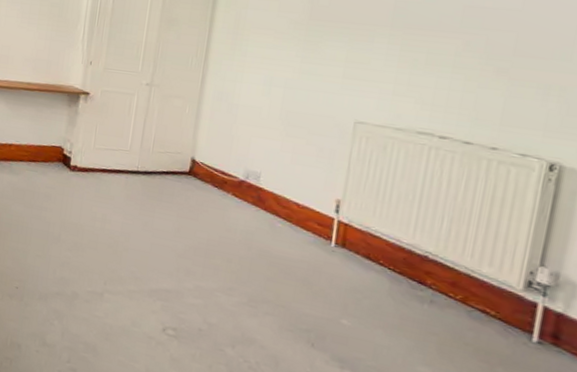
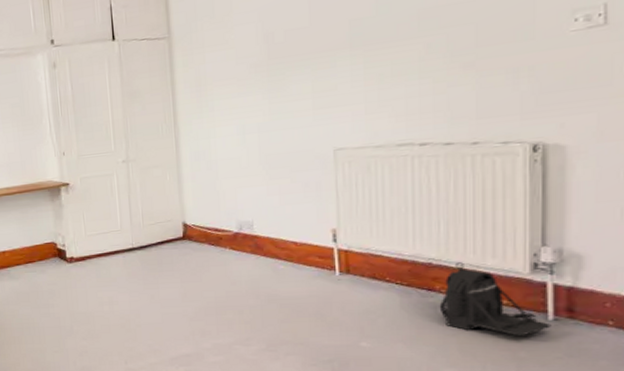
backpack: none [426,262,535,352] -> present [439,262,551,337]

